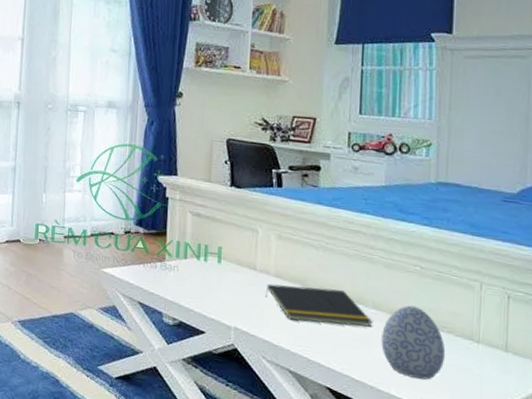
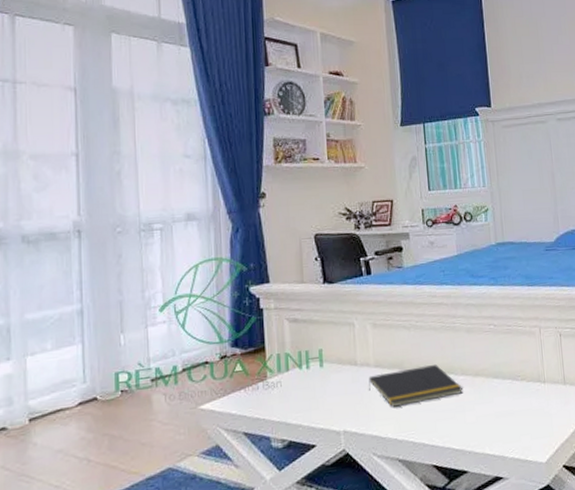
decorative egg: present [381,305,446,380] -> none [471,363,523,432]

